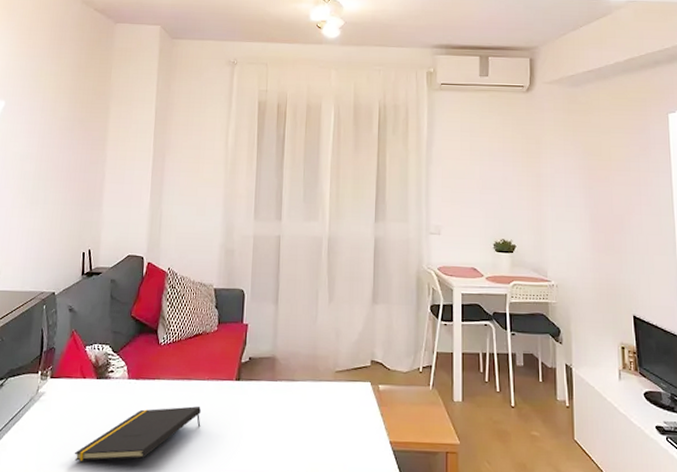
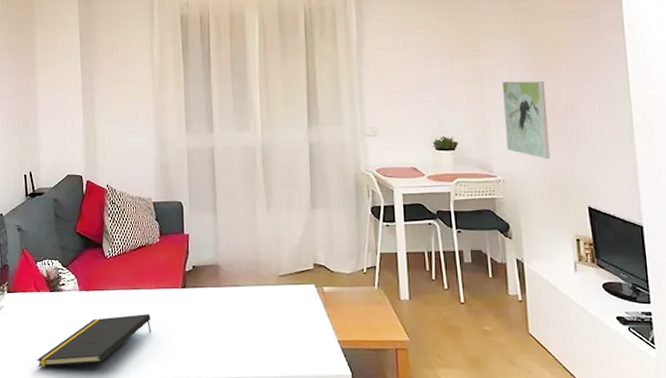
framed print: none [560,189,601,267] -> present [503,81,551,159]

